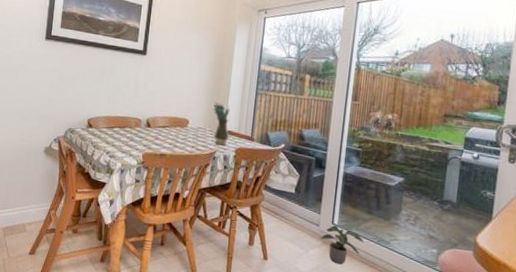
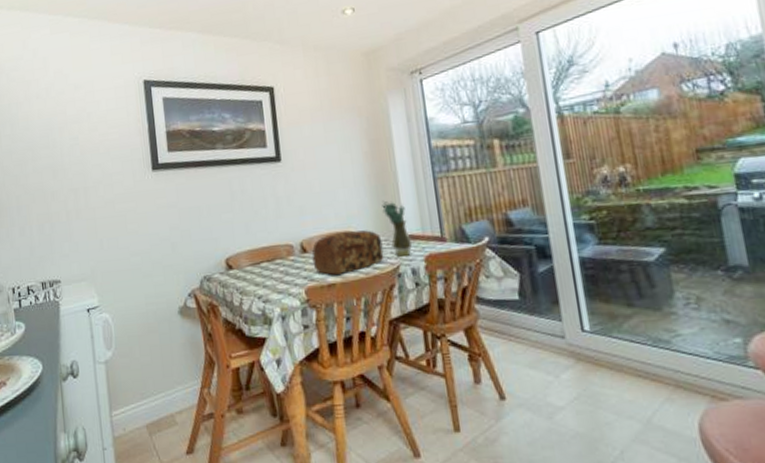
bread loaf: none [153,117,208,149] -> present [312,230,384,276]
potted plant: present [321,225,364,265] -> none [572,332,634,386]

